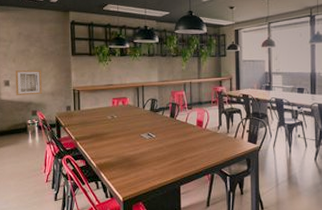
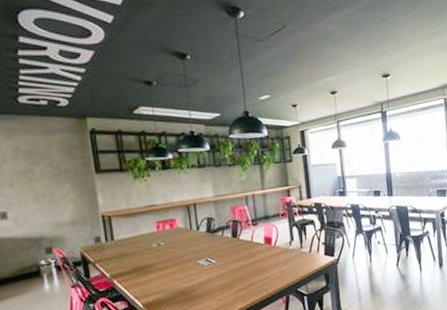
wall art: present [15,70,42,96] -> none [14,194,58,231]

